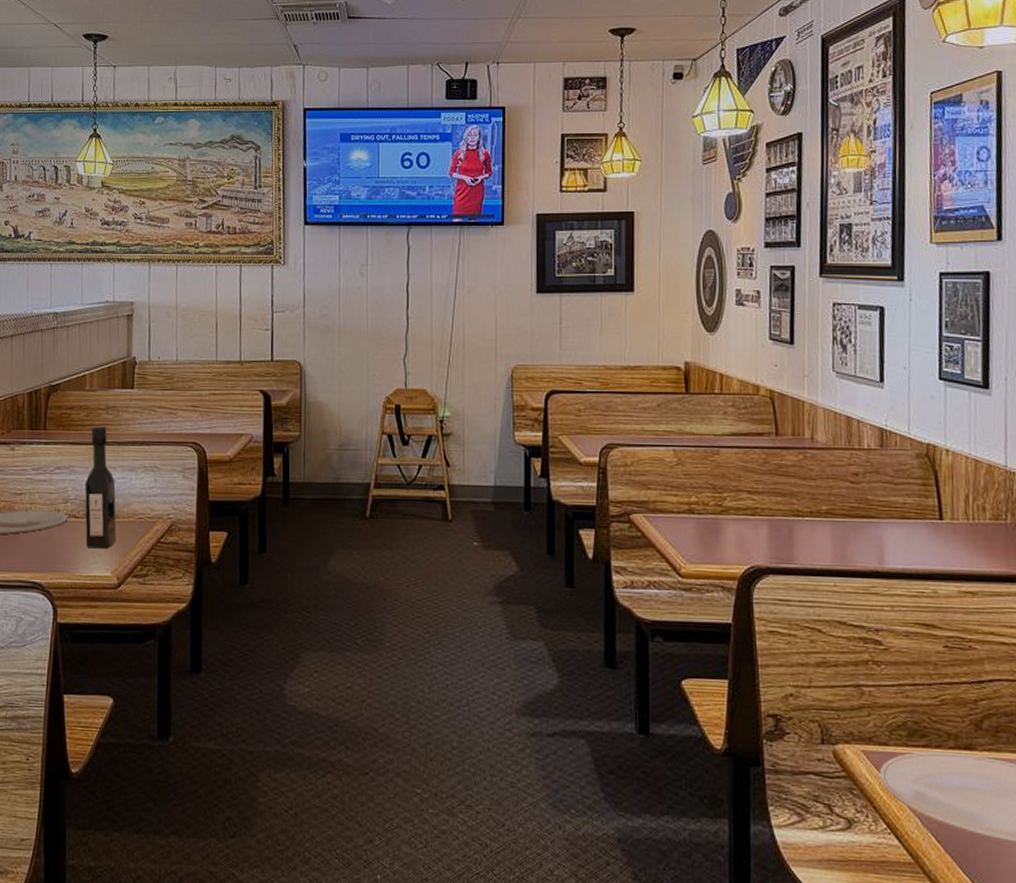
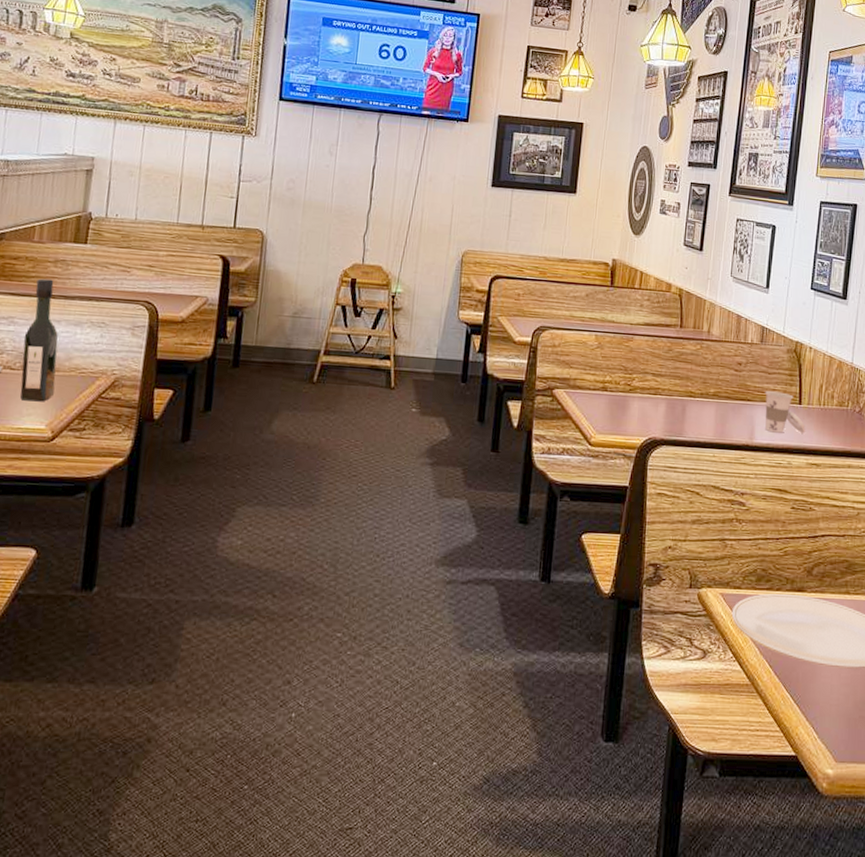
cup: none [893,505,952,556] -> present [765,391,805,434]

